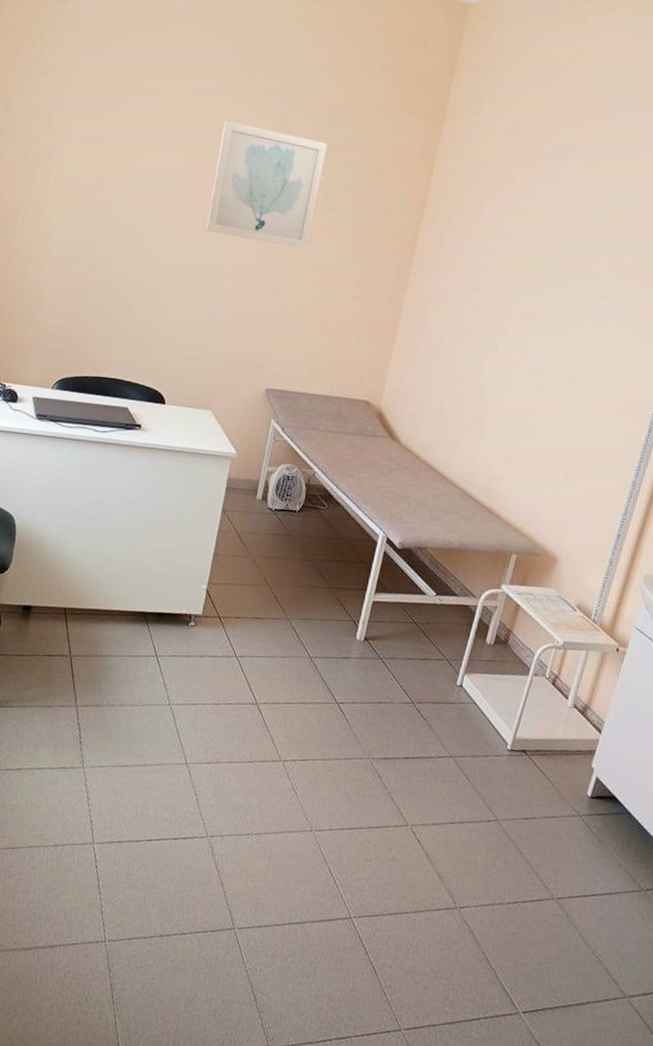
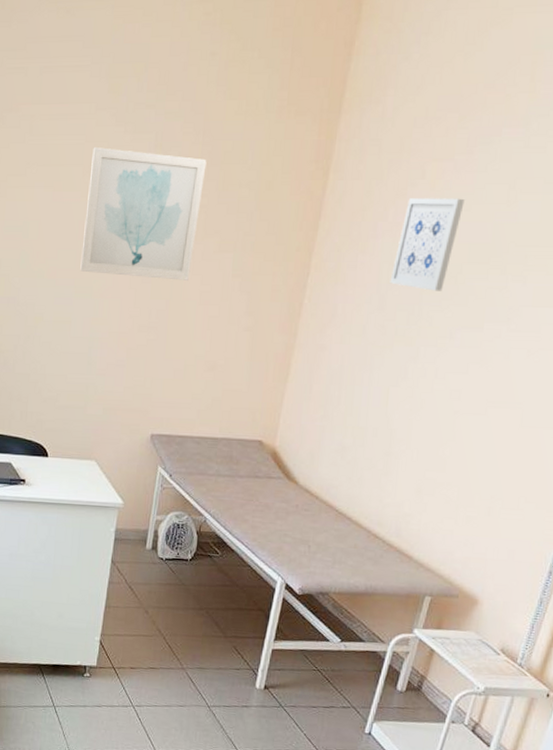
wall art: none [484,196,547,279] -> present [390,198,465,291]

